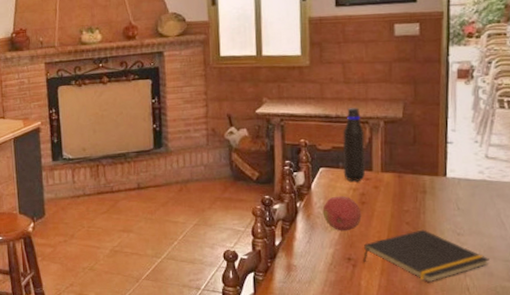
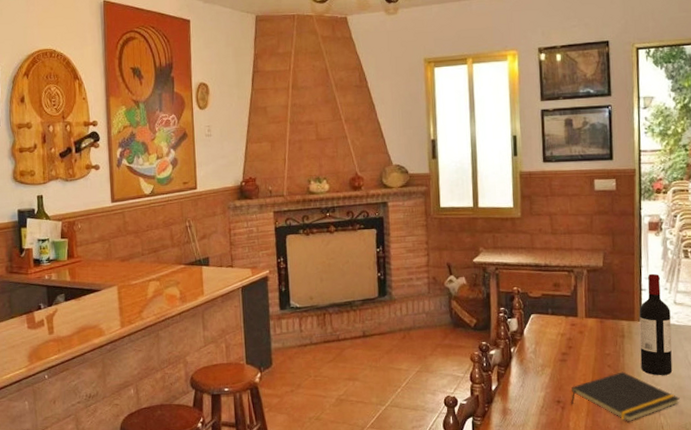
fruit: present [322,196,362,231] -> none [534,341,569,375]
water bottle: present [342,108,366,182] -> none [551,257,572,327]
wine bottle: none [443,125,482,234] -> present [639,273,673,375]

